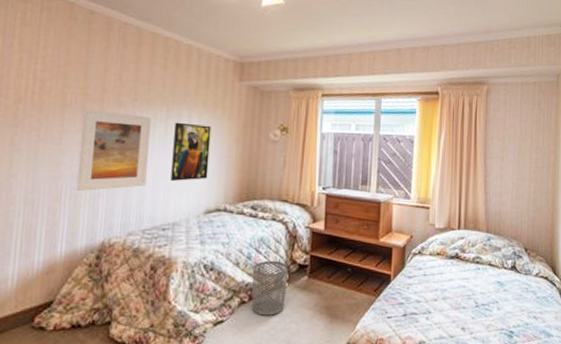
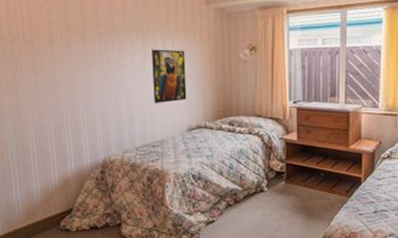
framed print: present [76,109,151,191] -> none [69,43,133,117]
waste bin: present [251,260,289,316] -> none [235,169,267,216]

